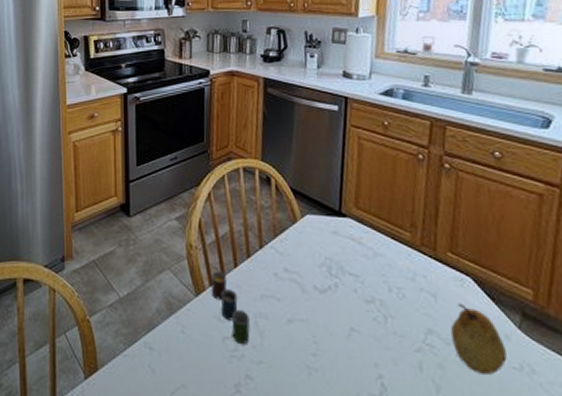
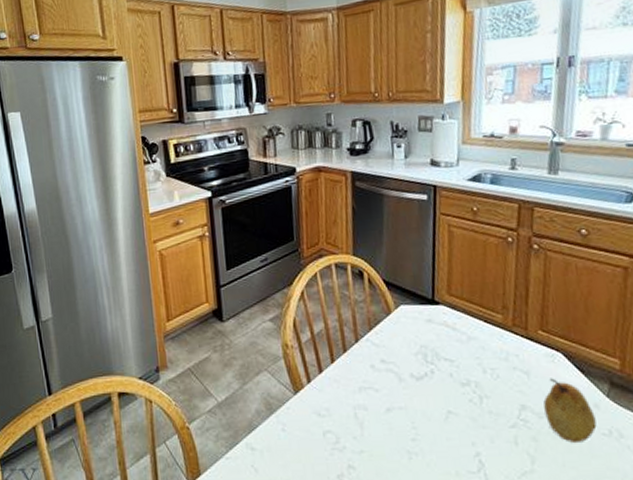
cup: present [211,270,250,345] -> none [309,367,350,437]

